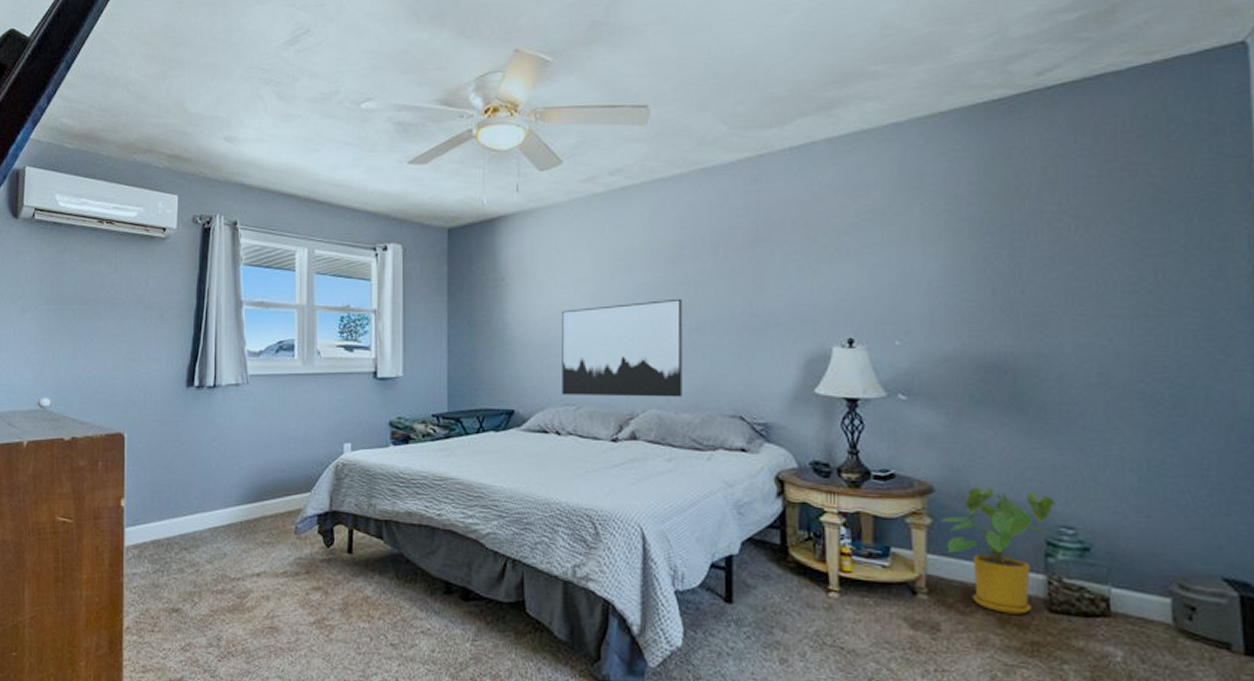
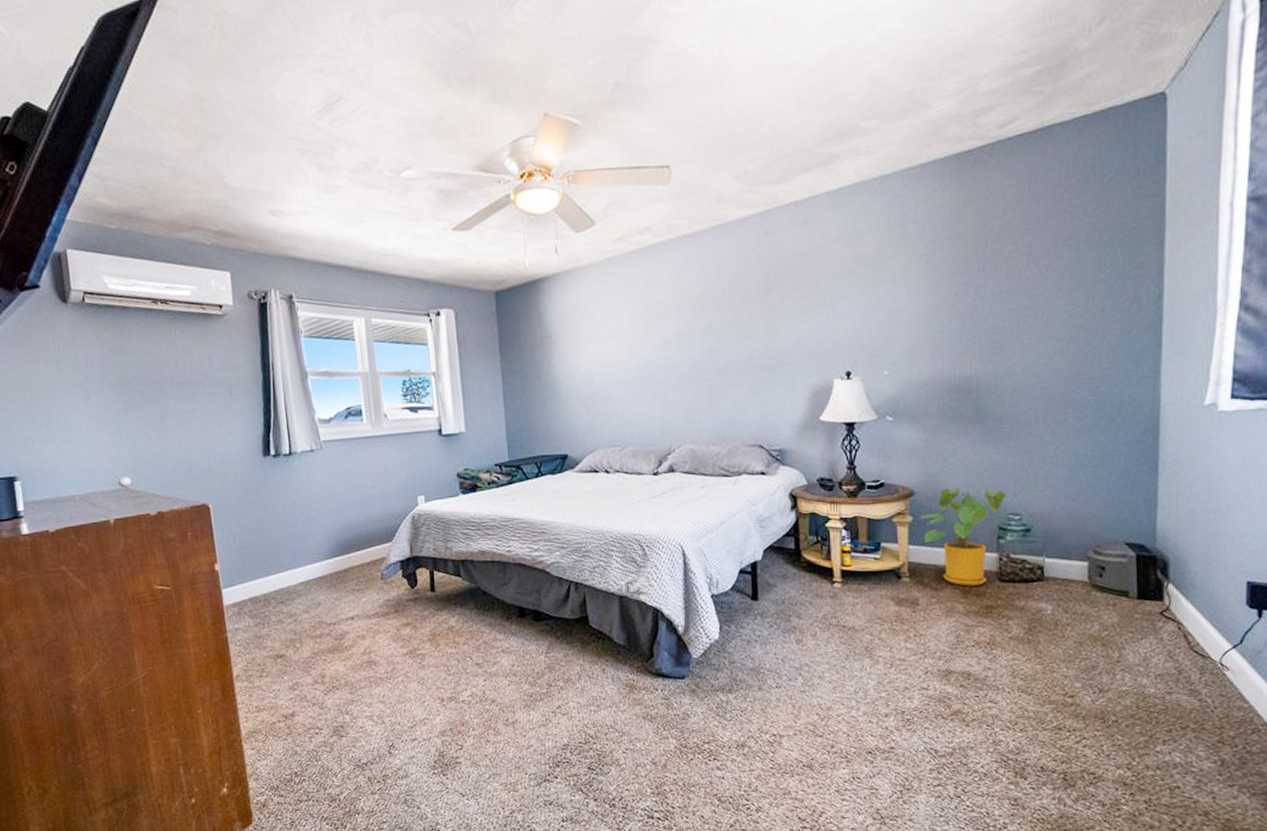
wall art: present [562,298,682,397] -> none [604,345,711,438]

